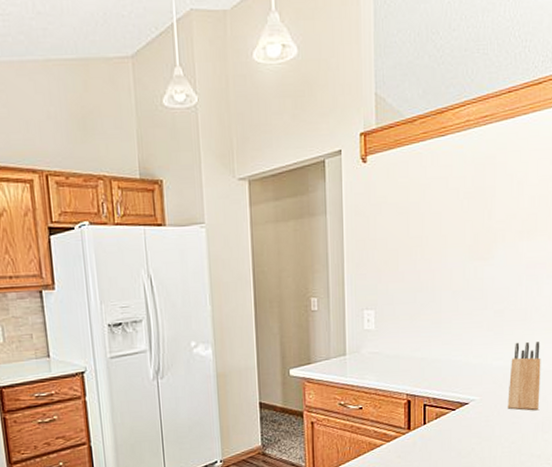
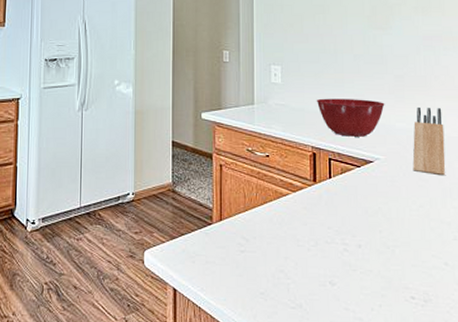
mixing bowl: none [411,339,483,380] -> present [316,98,385,137]

